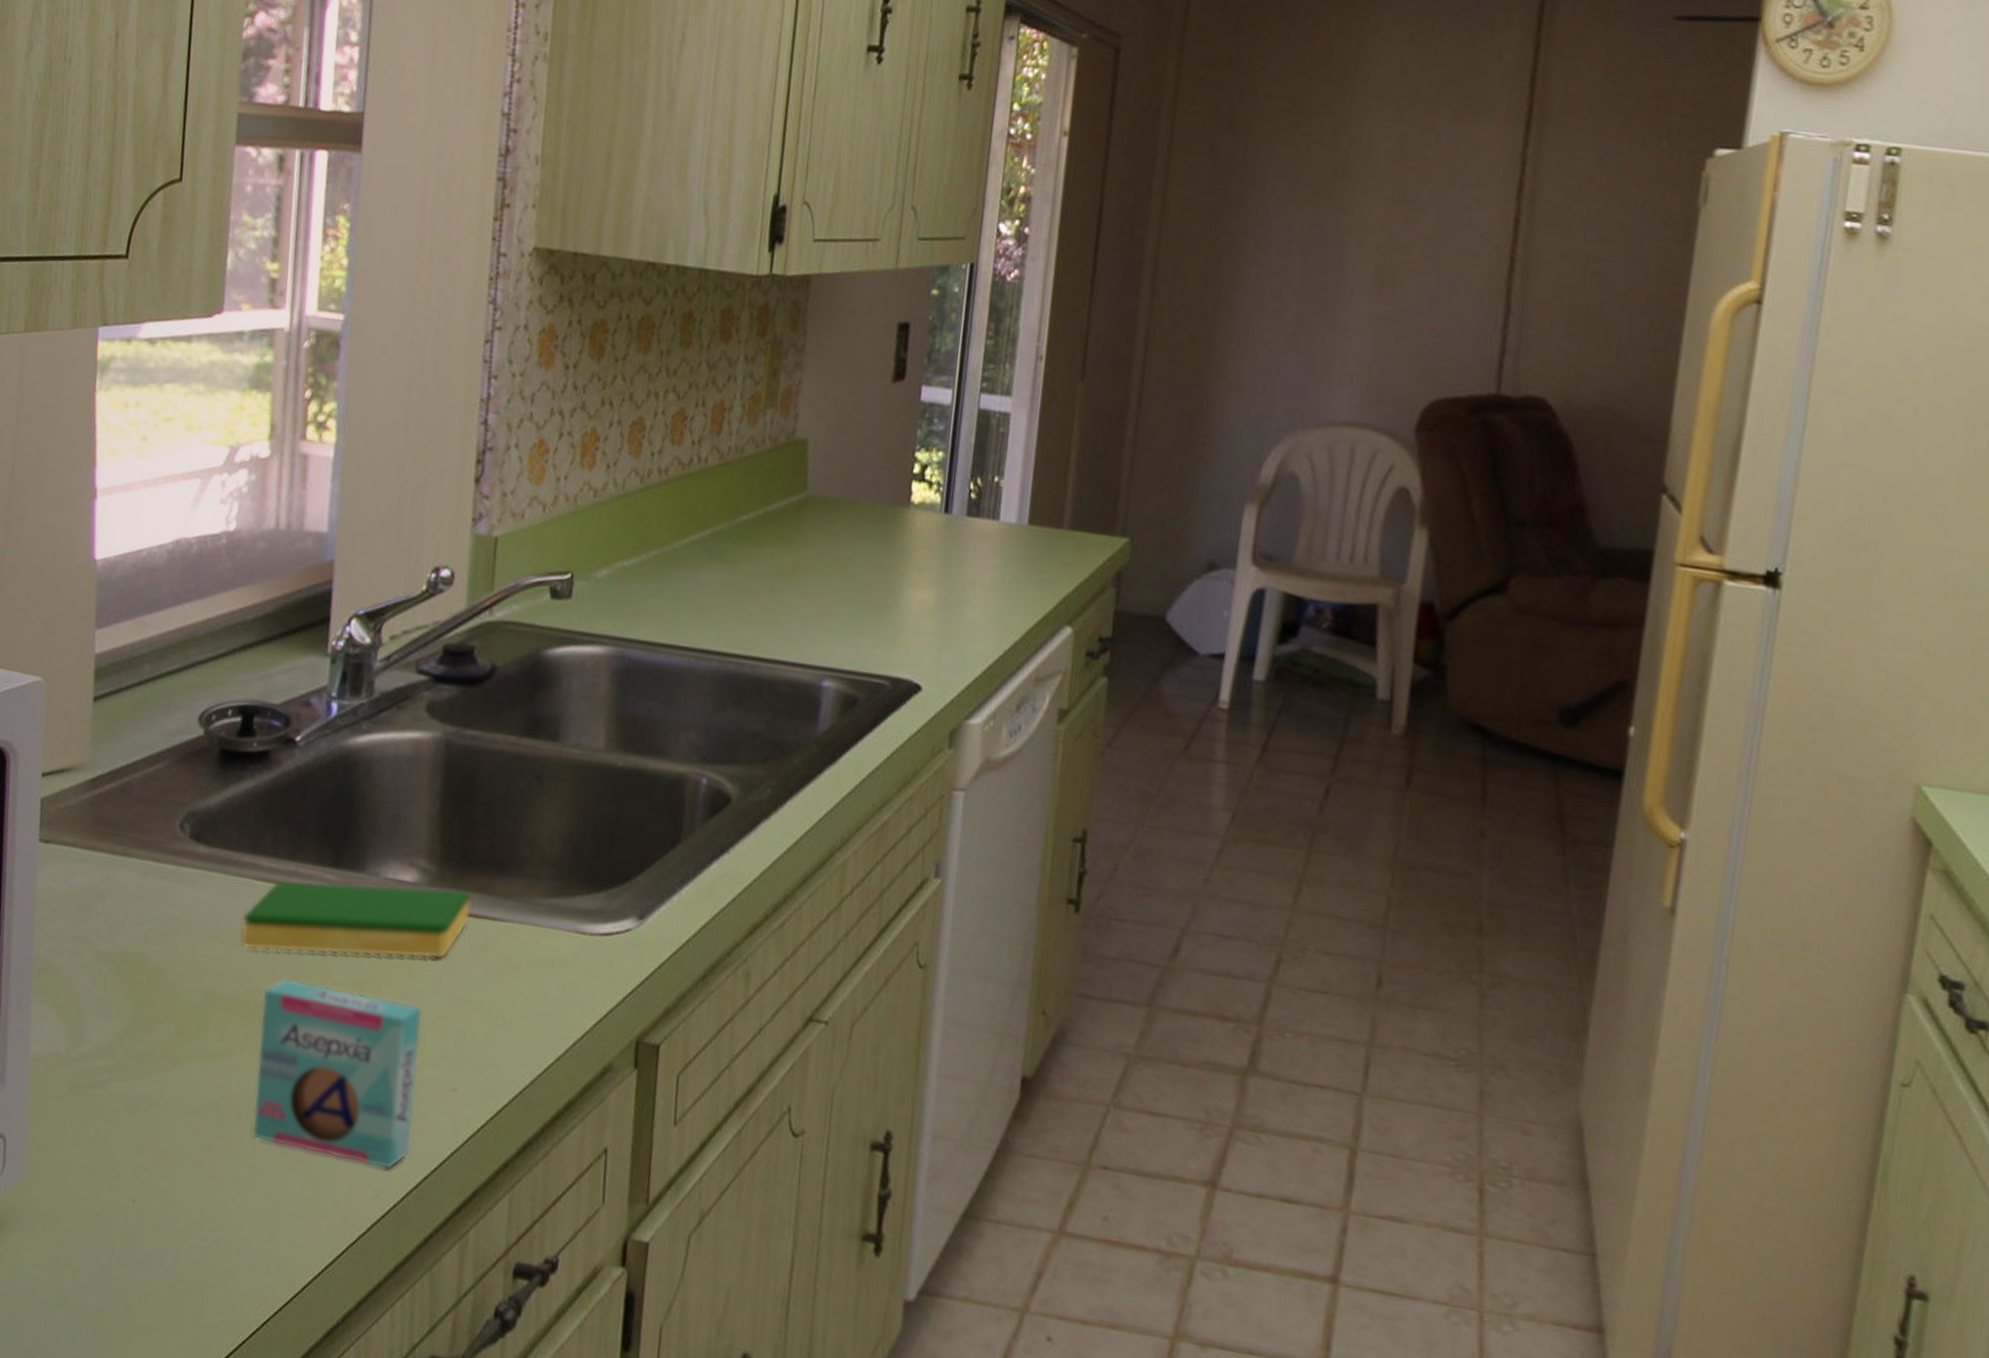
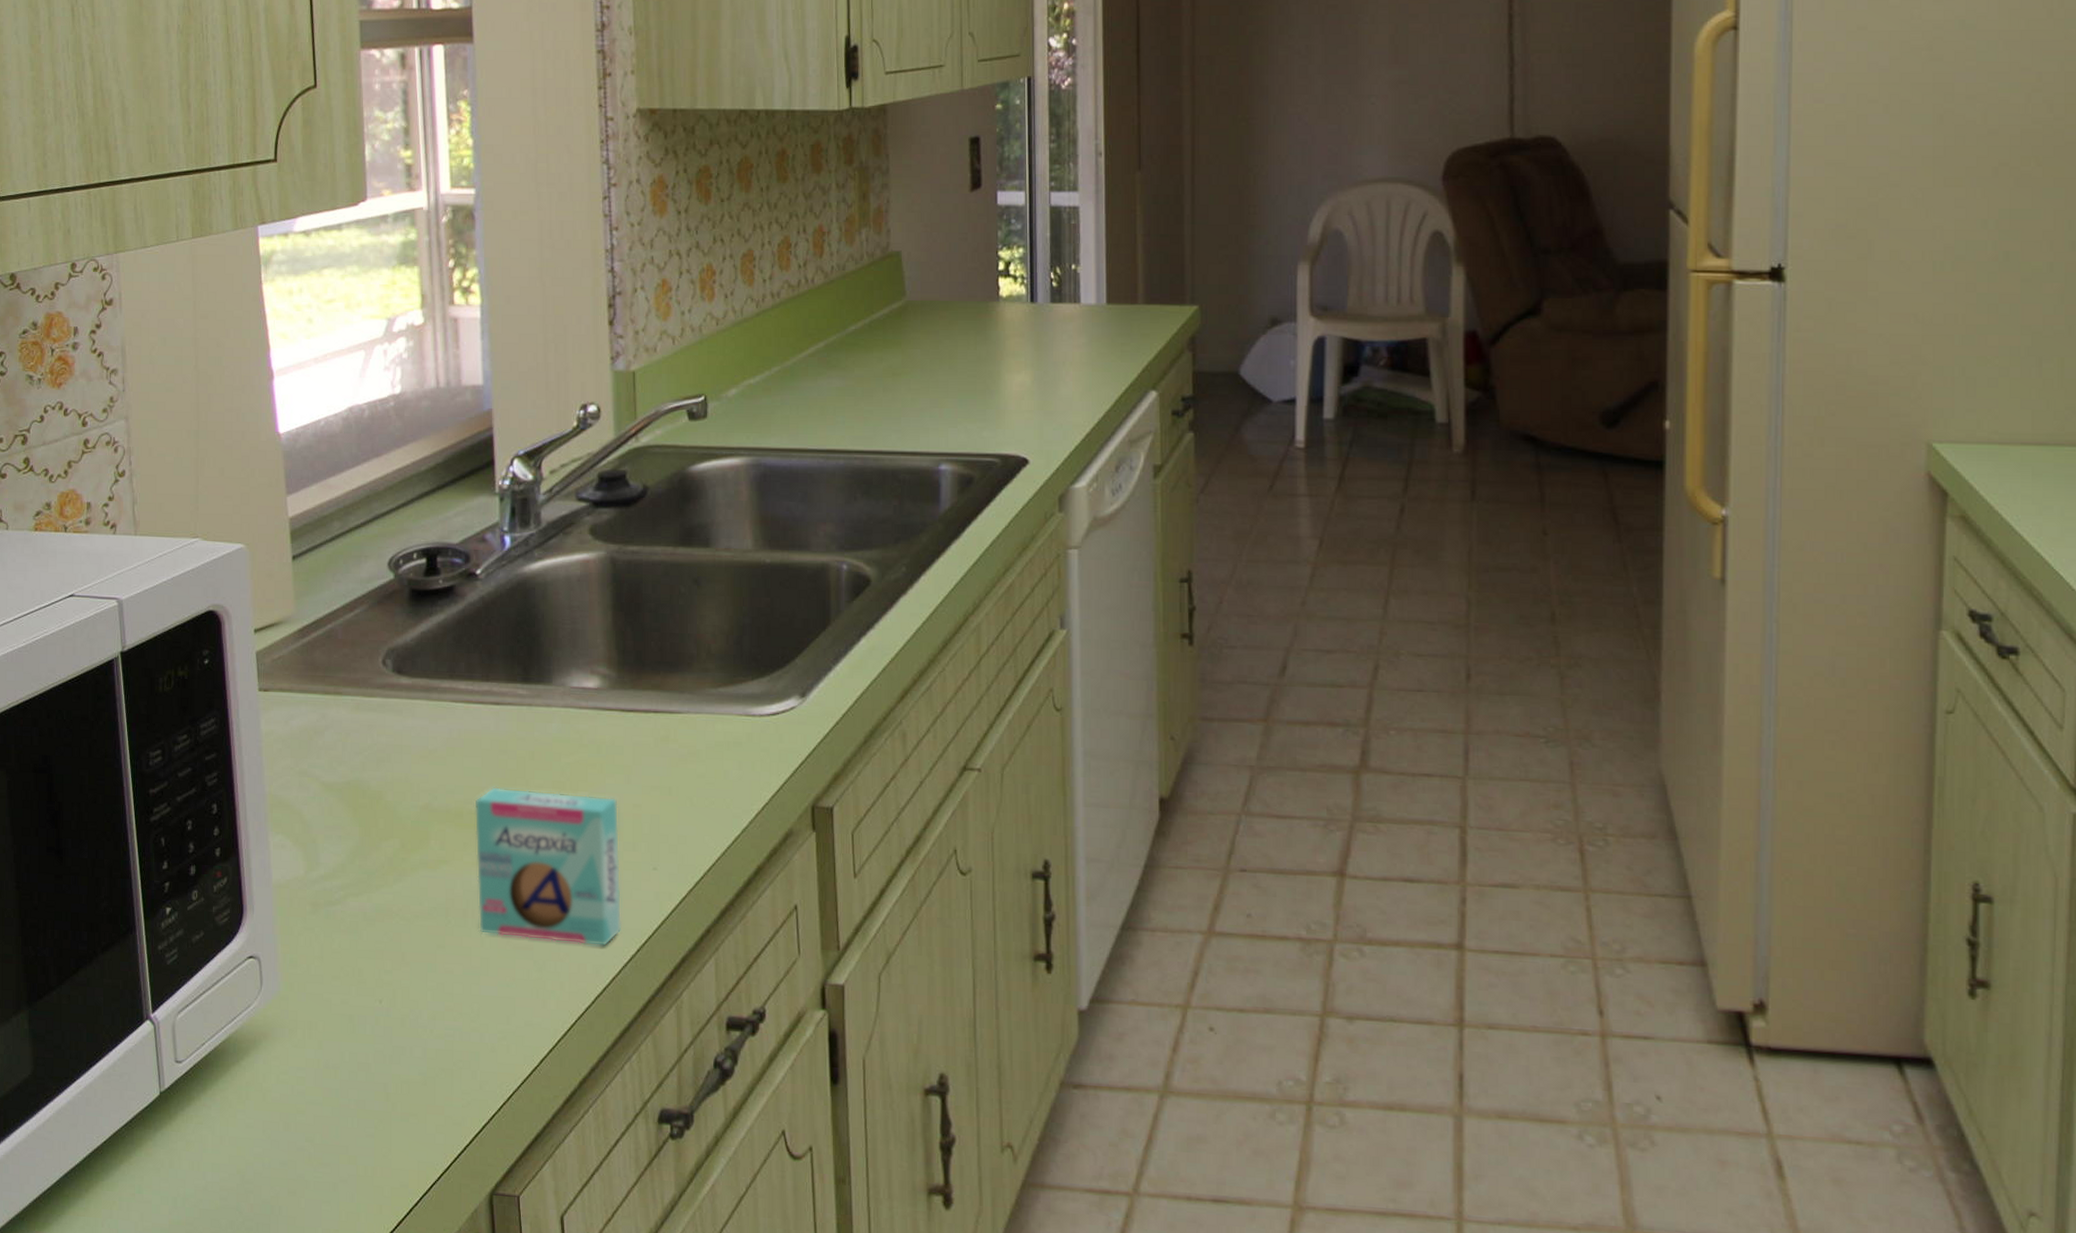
dish sponge: present [240,880,471,959] -> none [448,689,650,765]

